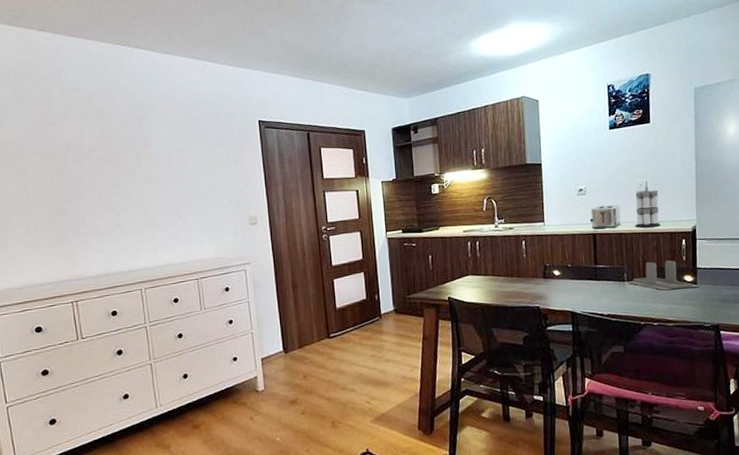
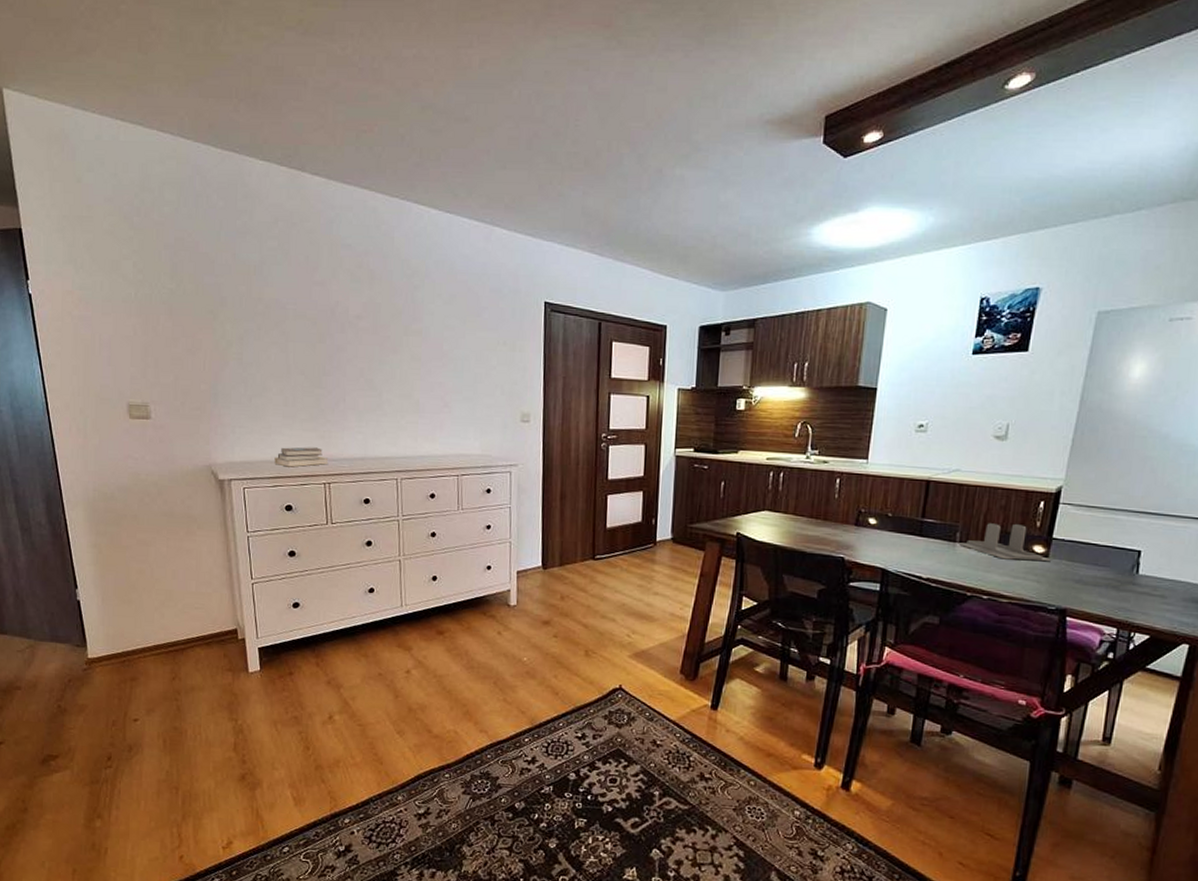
books: none [21,270,75,292] -> present [274,447,329,467]
toaster: present [590,205,621,230] -> none [926,448,969,477]
spice rack: present [635,186,661,229] -> none [982,430,1022,483]

